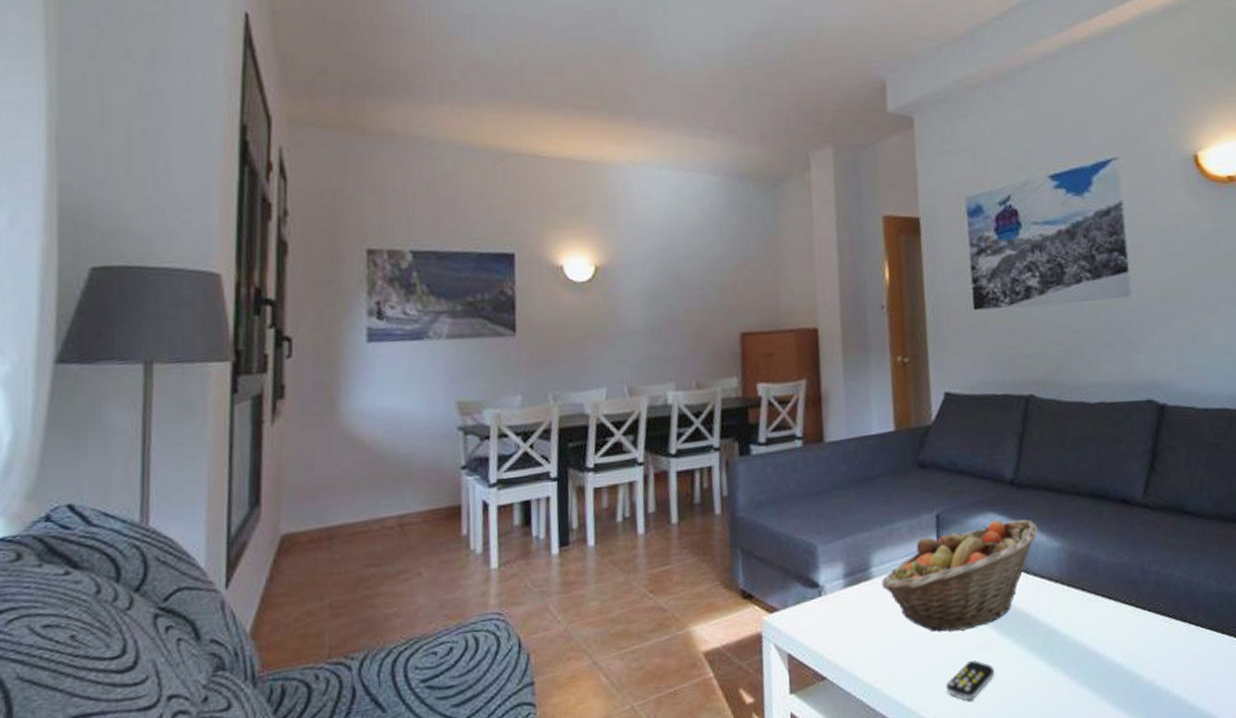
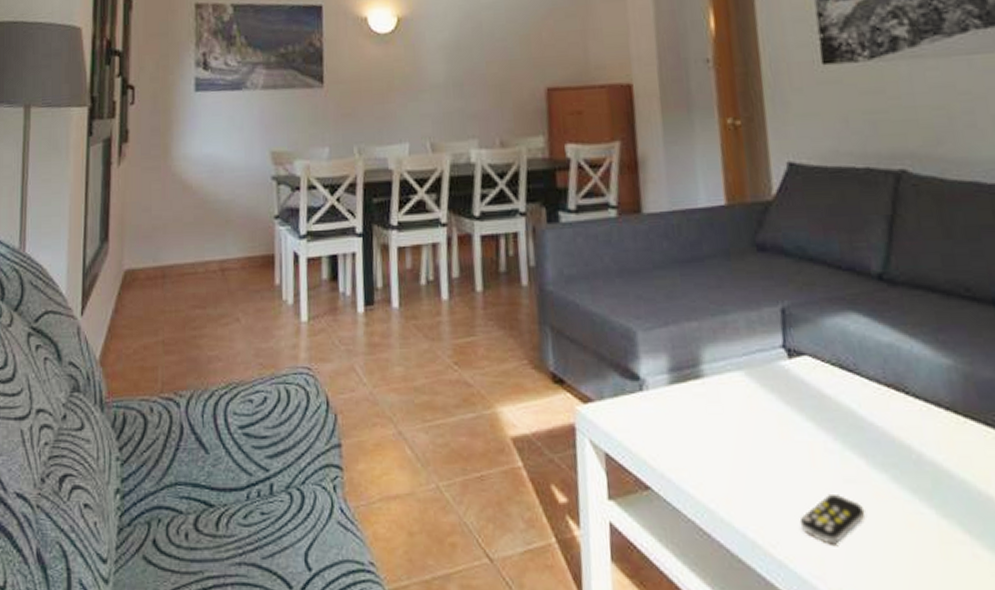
fruit basket: present [881,519,1038,632] -> none [714,323,919,455]

